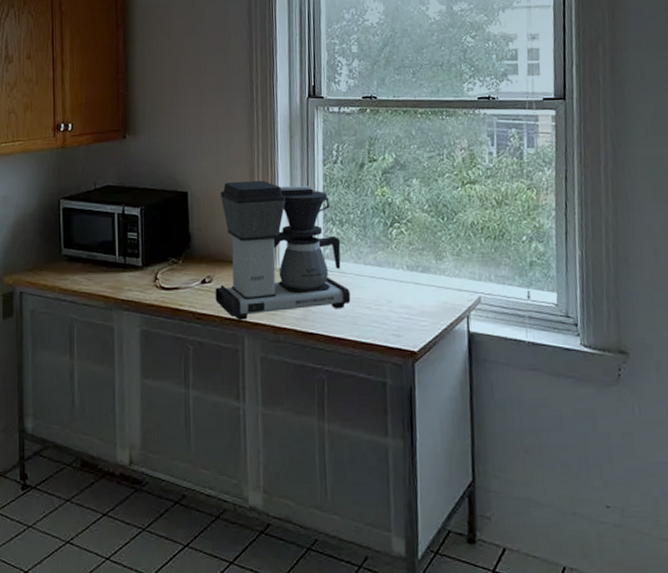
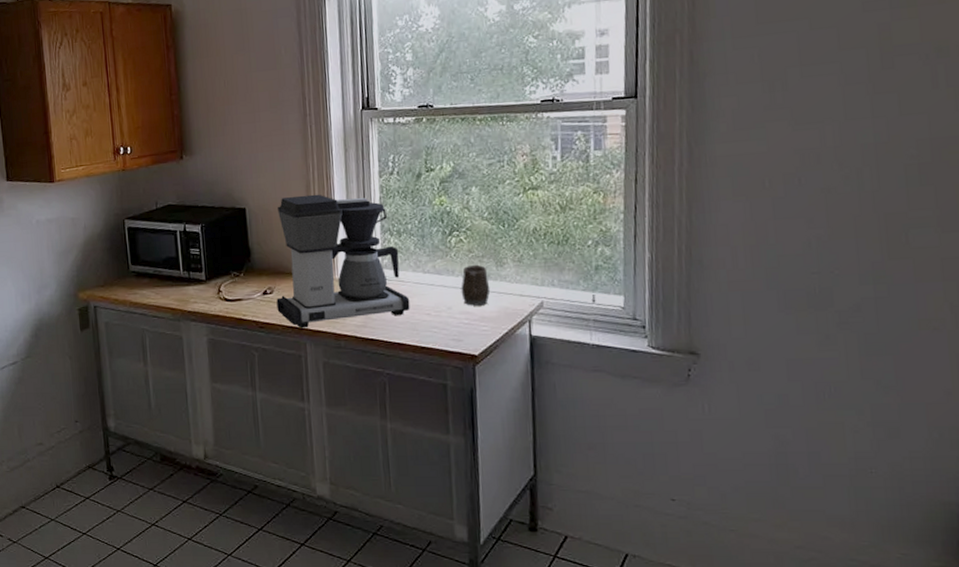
mug: none [401,257,430,300] -> present [461,264,491,306]

